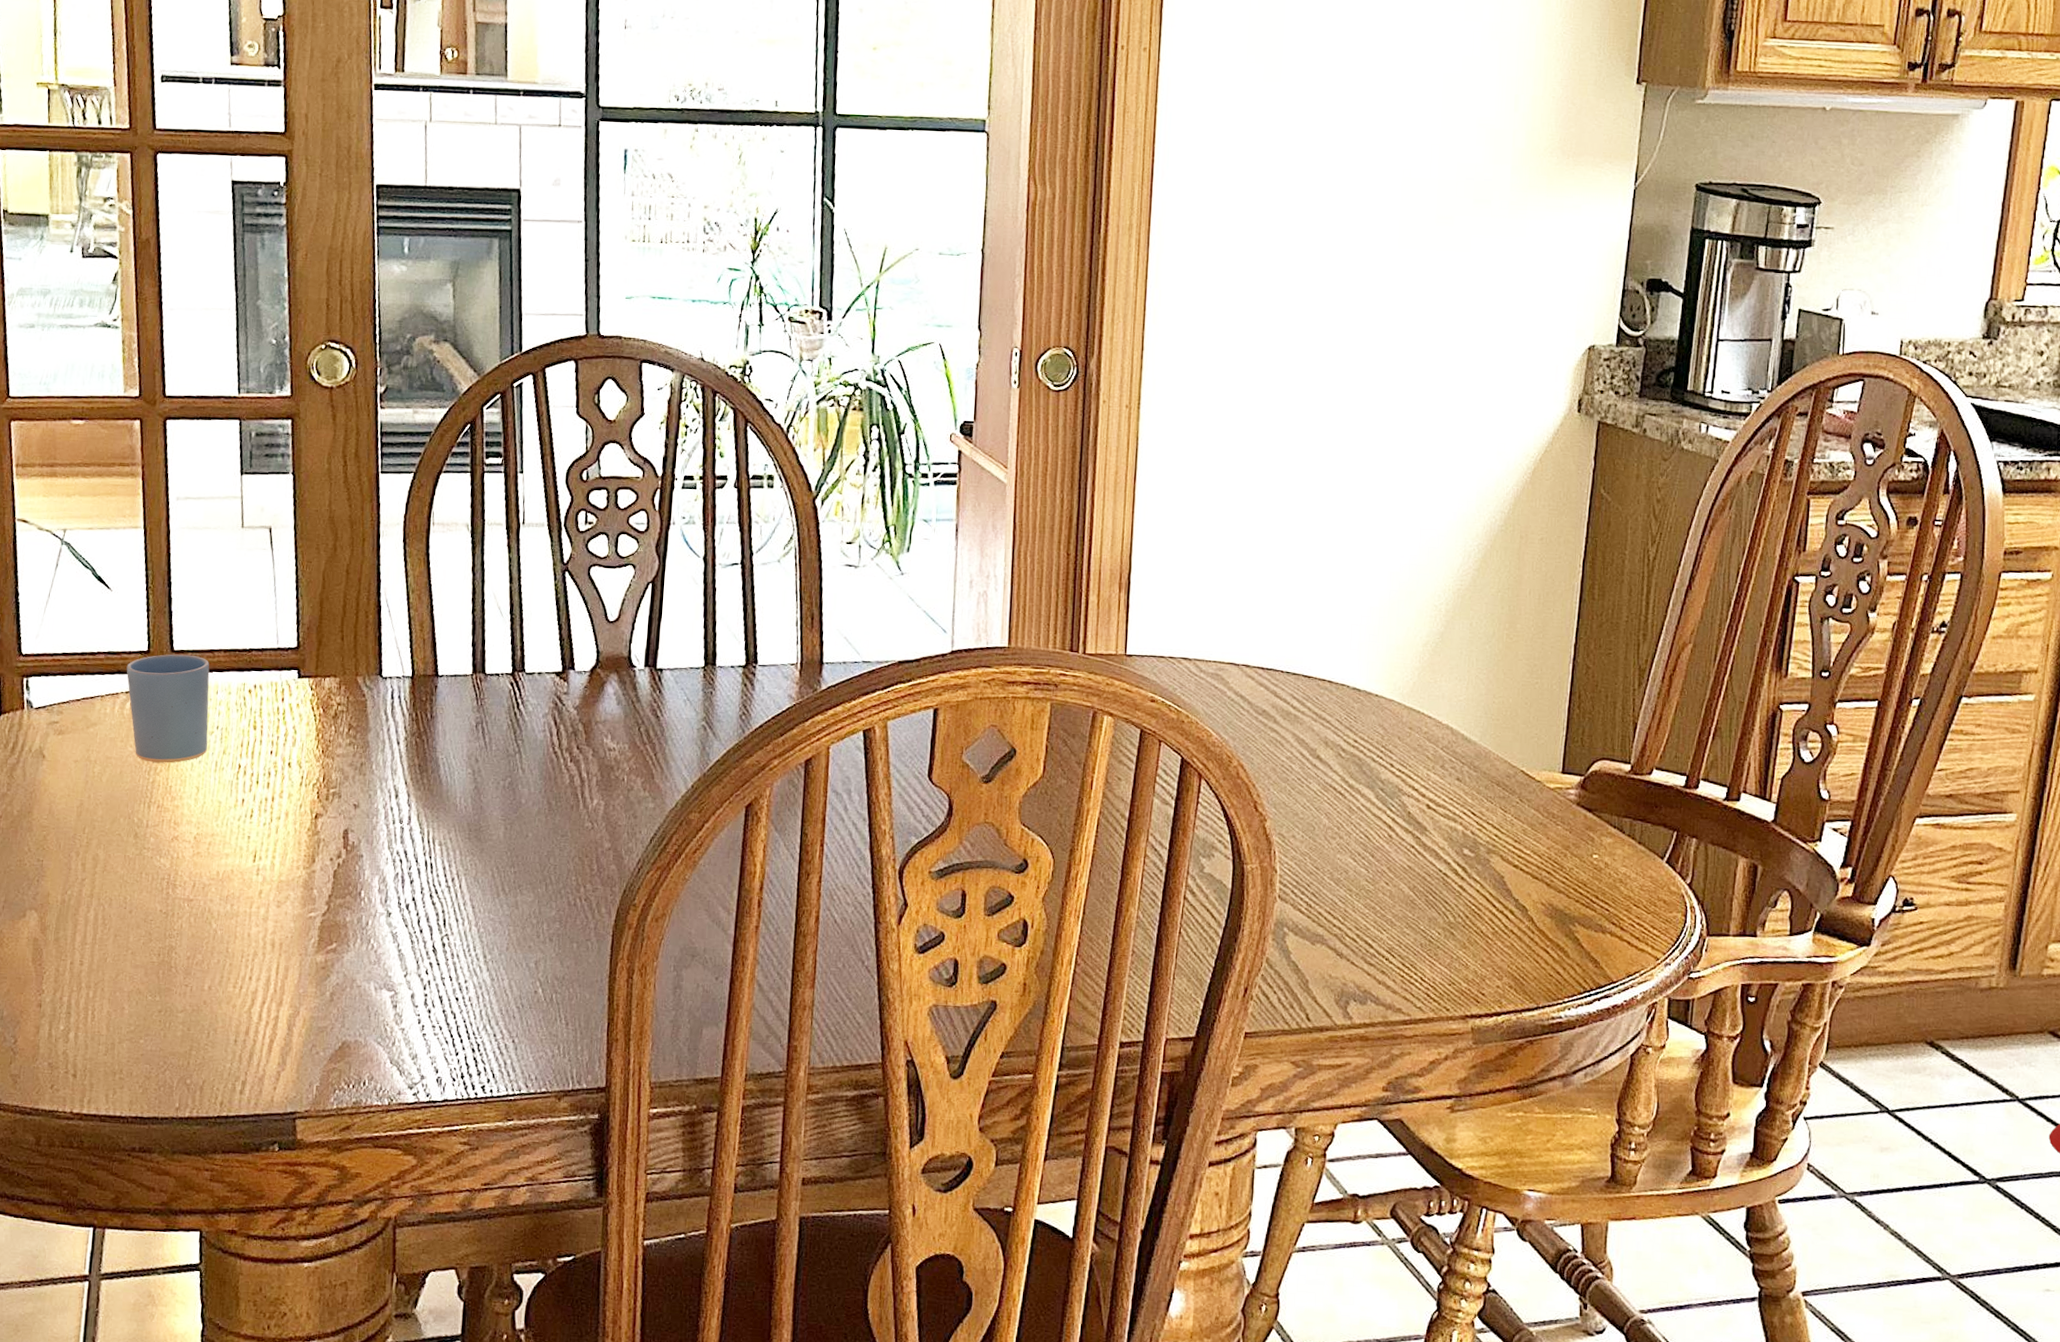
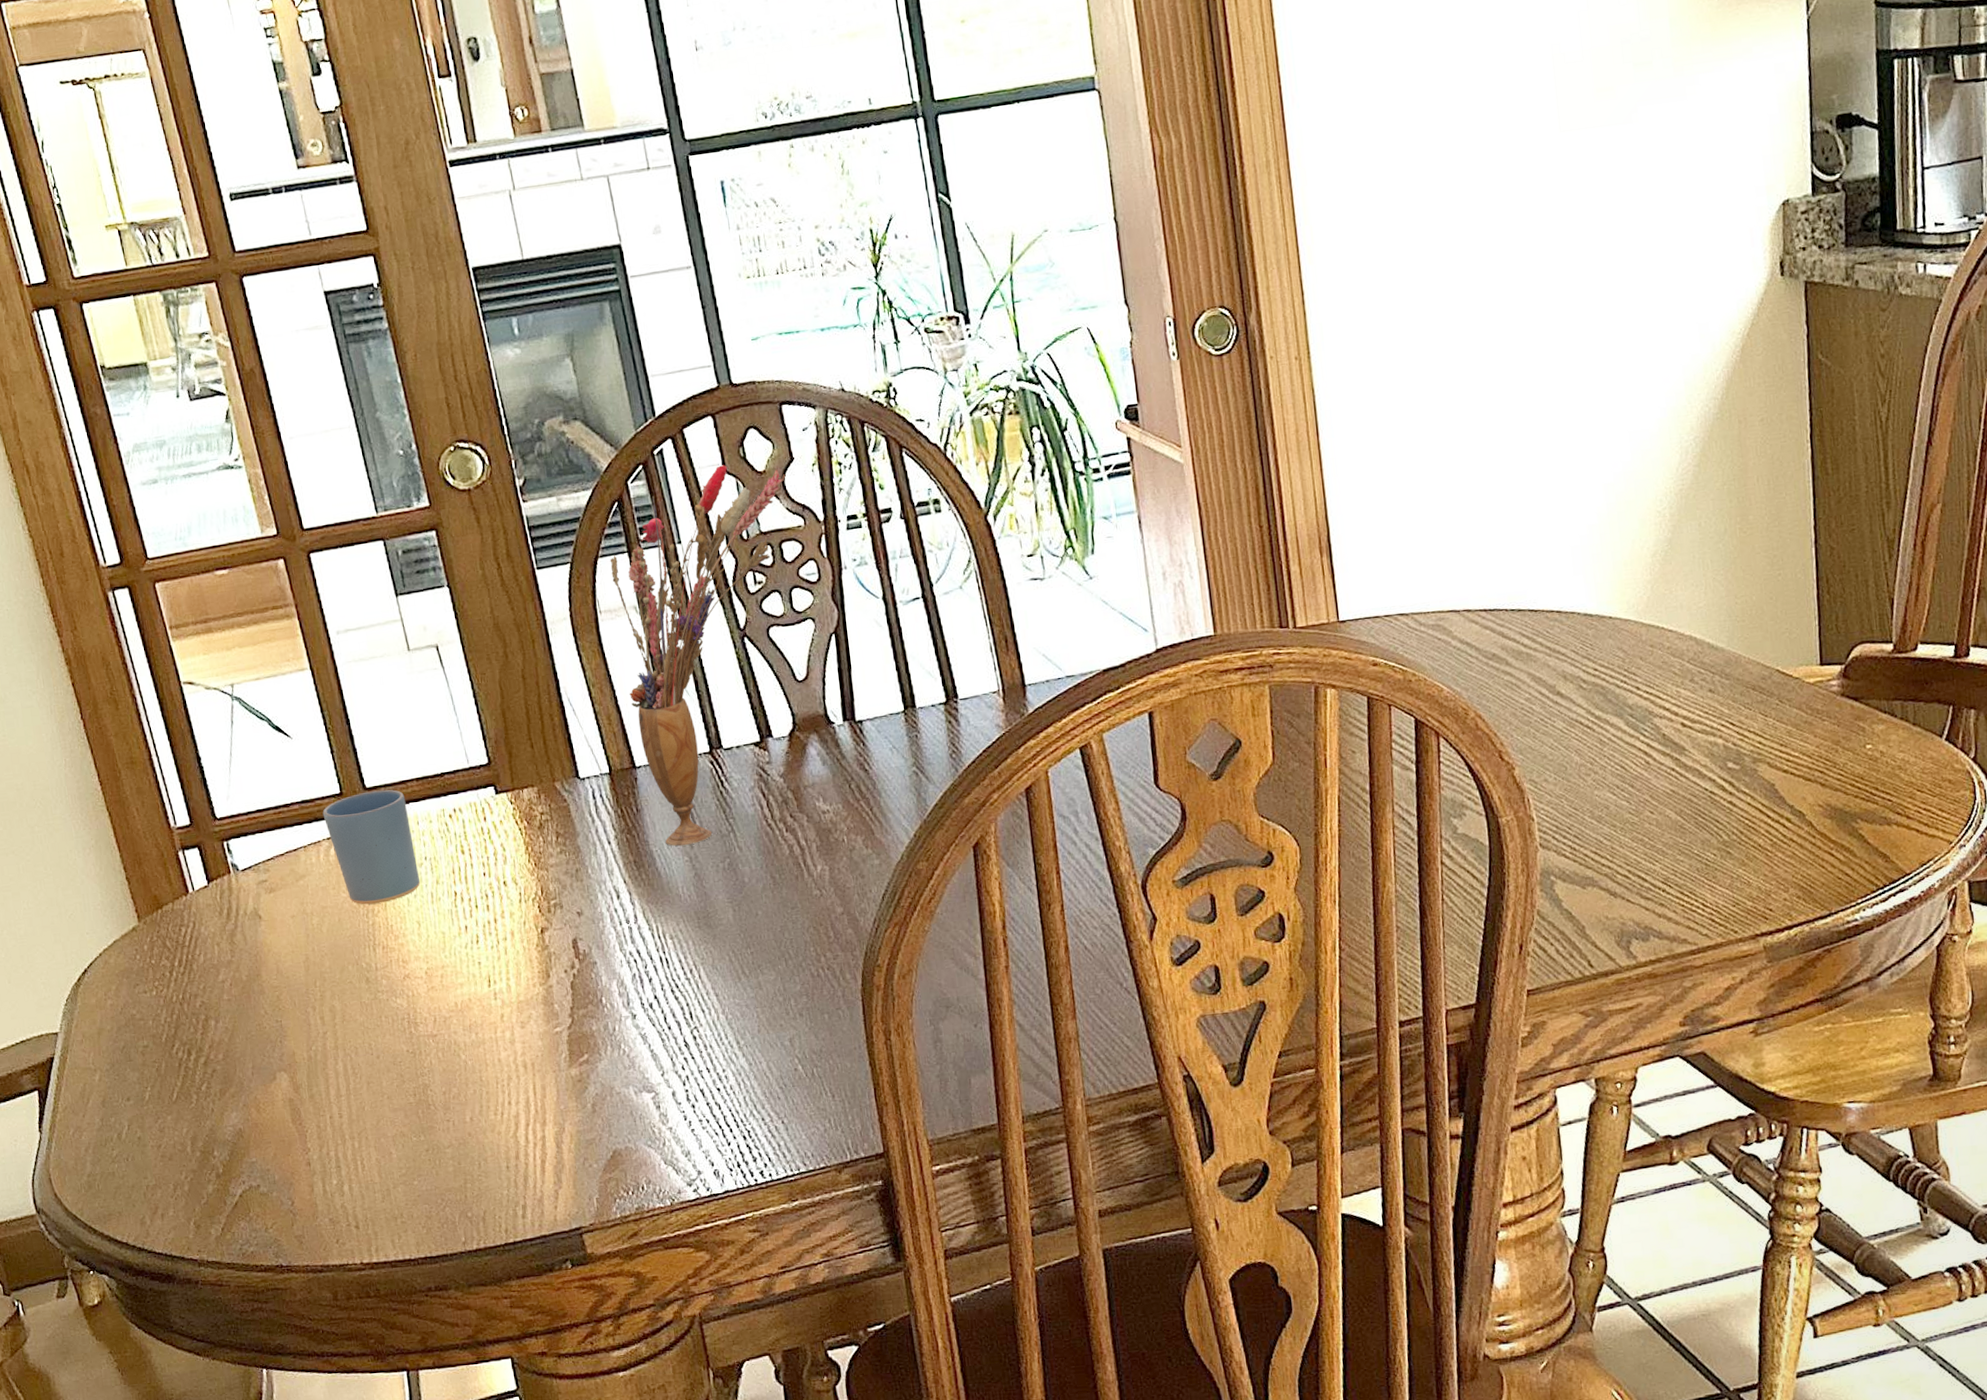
bouquet: none [446,408,634,759] -> present [610,465,786,847]

